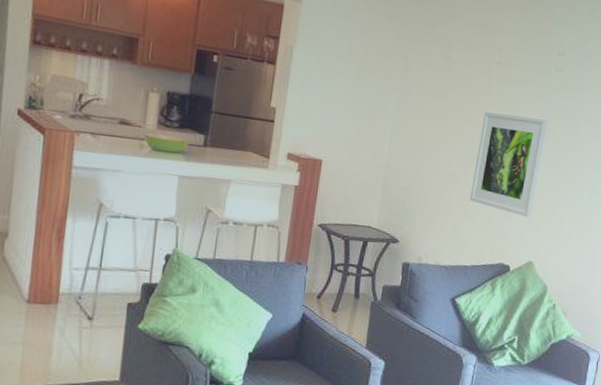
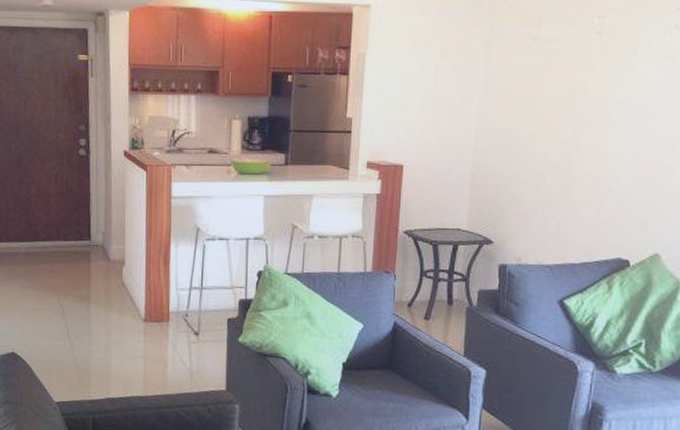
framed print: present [470,111,549,218] -> none [574,87,670,204]

